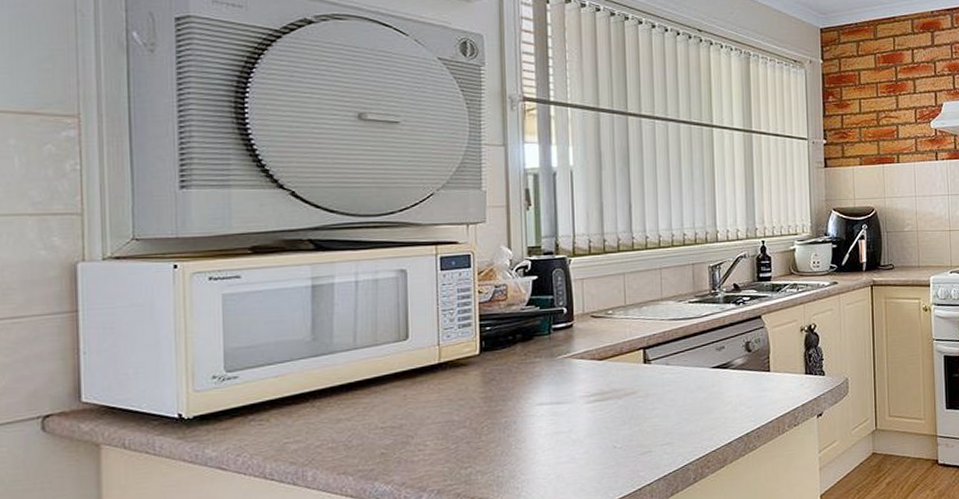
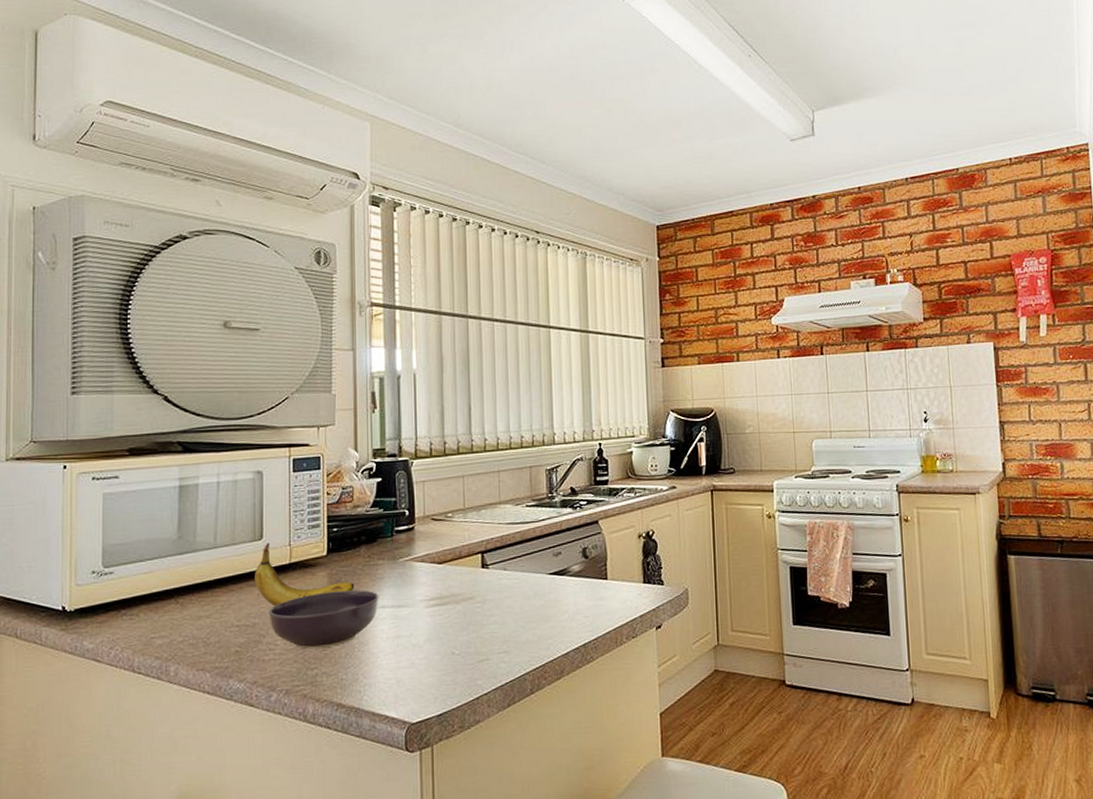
fruit: none [400,342,510,407] -> present [255,542,355,607]
bowl: none [416,388,537,449] -> present [268,590,379,650]

